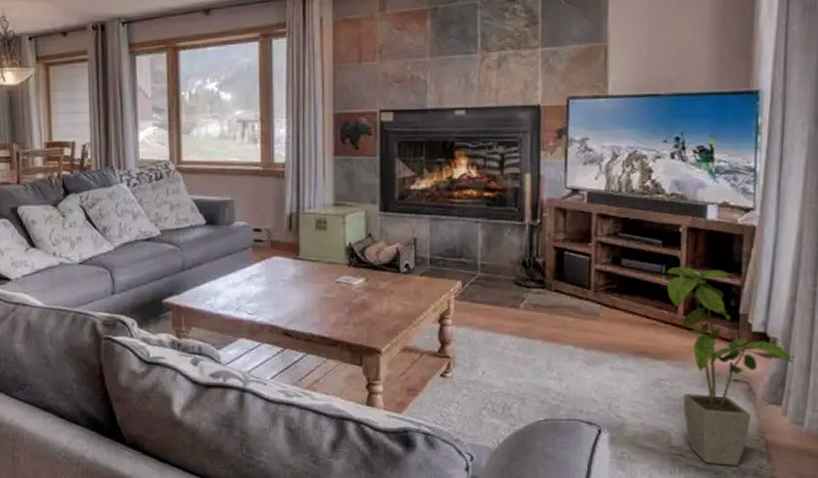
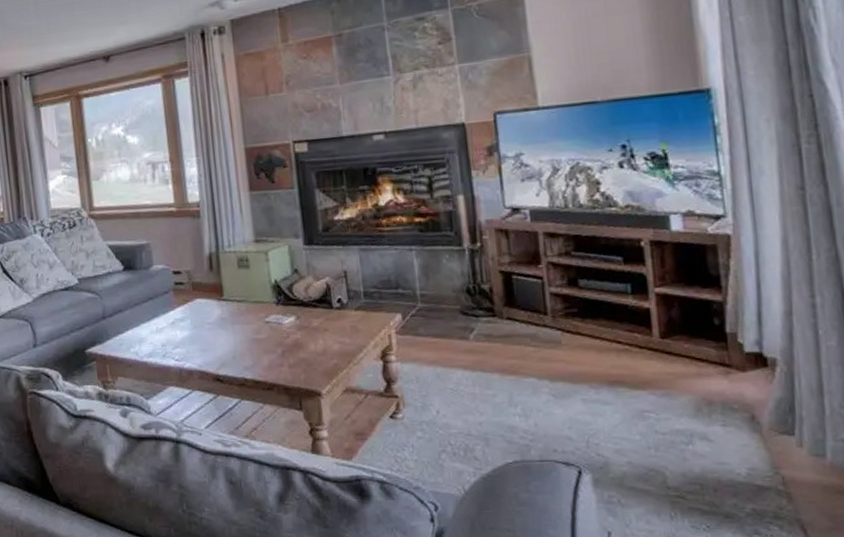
house plant: present [665,266,797,466] -> none [631,283,805,508]

